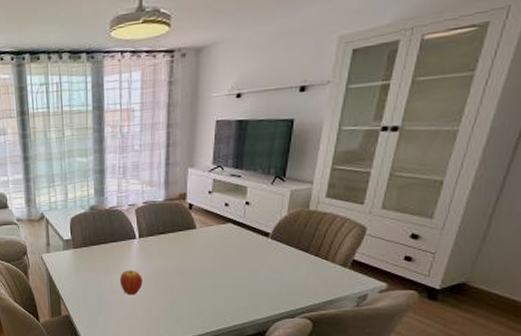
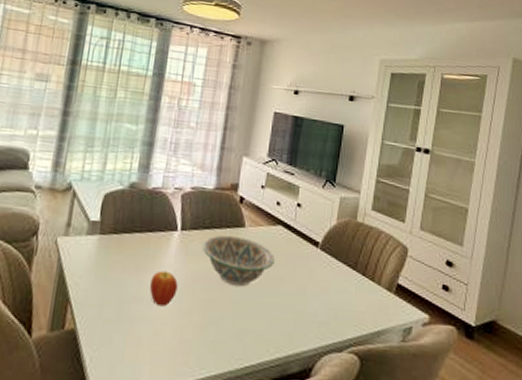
decorative bowl: none [159,236,226,276] -> present [202,235,275,287]

